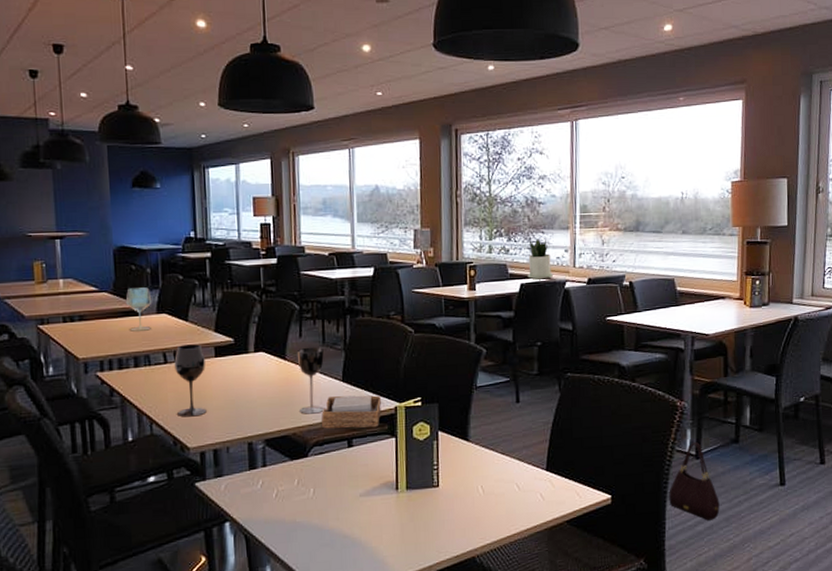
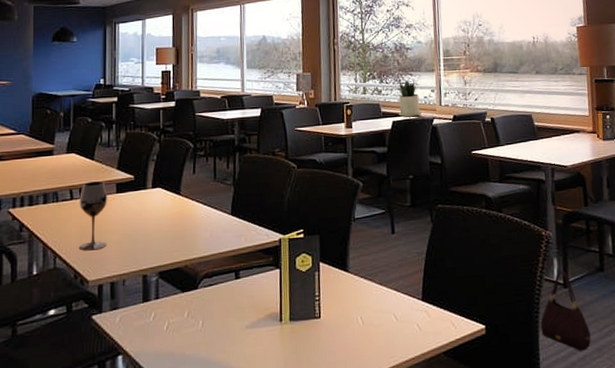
wine glass: present [125,287,152,332] -> none [39,129,63,170]
wine glass: present [298,347,324,414] -> none [191,182,215,247]
napkin holder: present [321,395,381,429] -> none [210,228,267,261]

